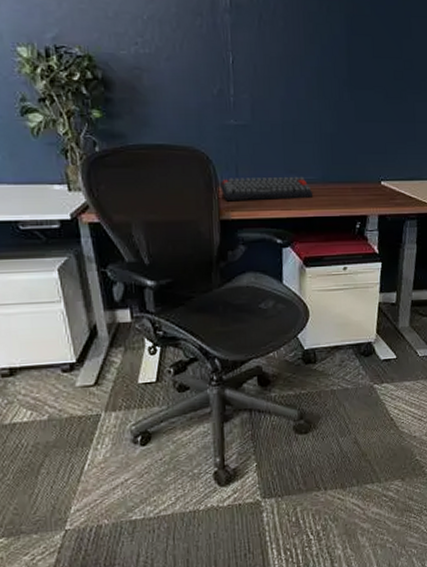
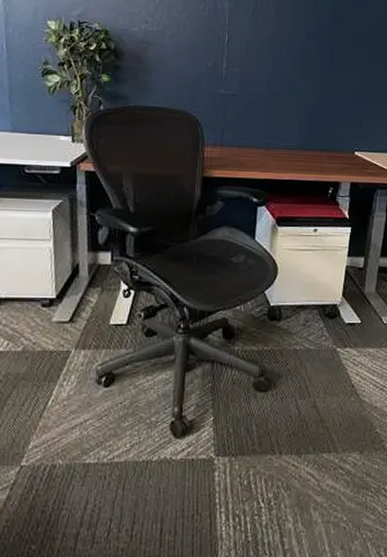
keyboard: present [220,176,314,200] -> none [206,140,291,162]

